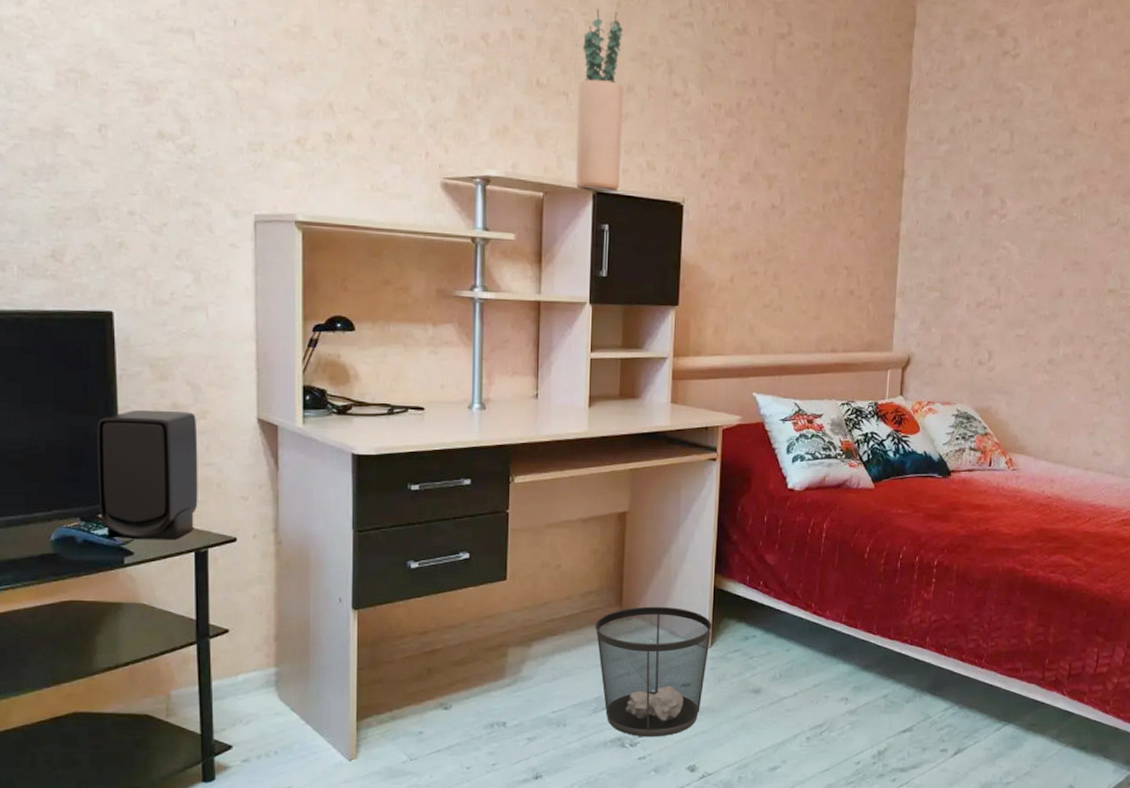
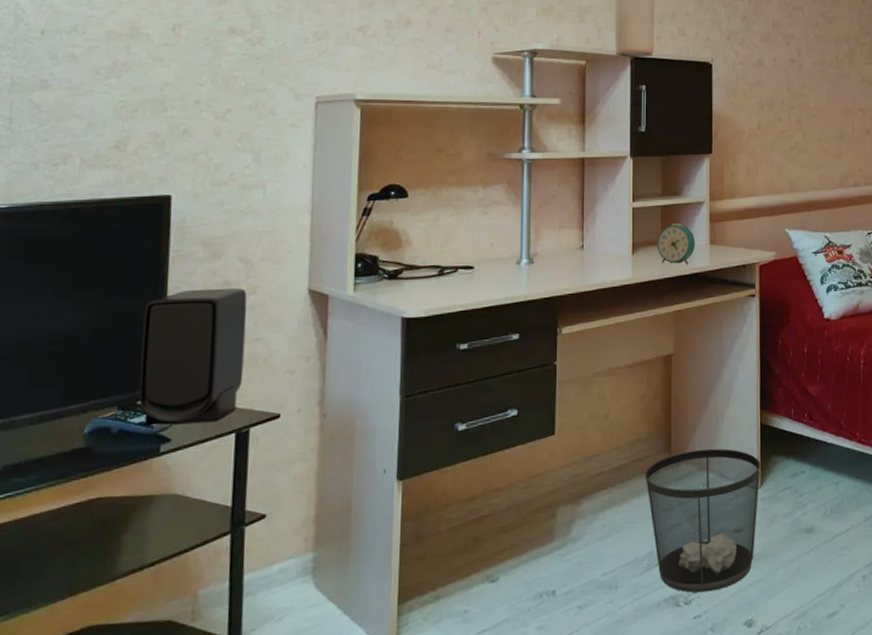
alarm clock: none [615,377,657,422] -> present [657,222,696,264]

